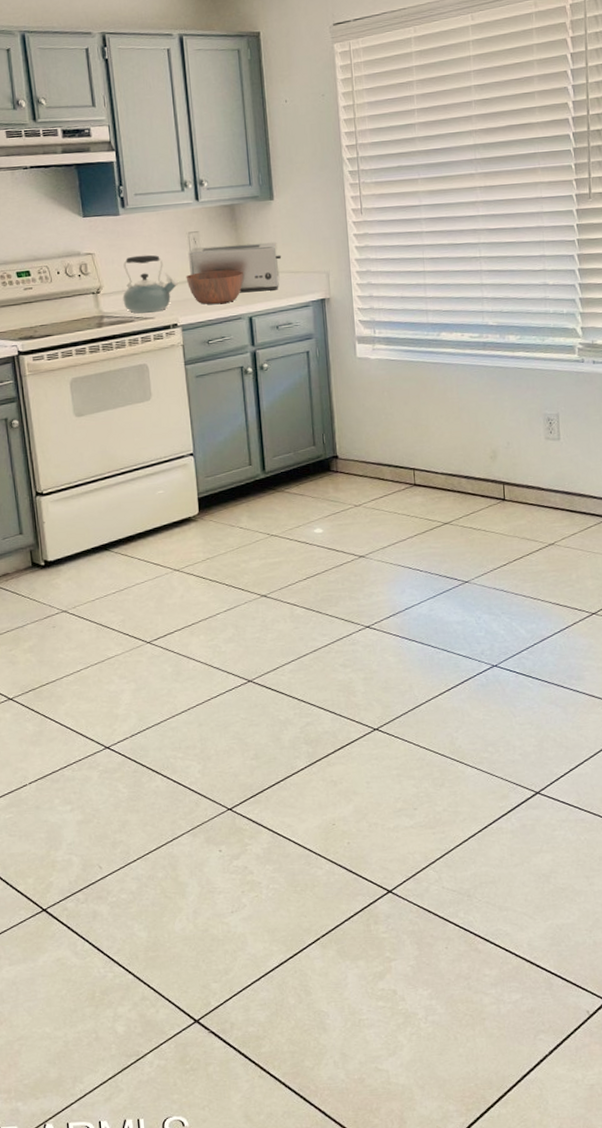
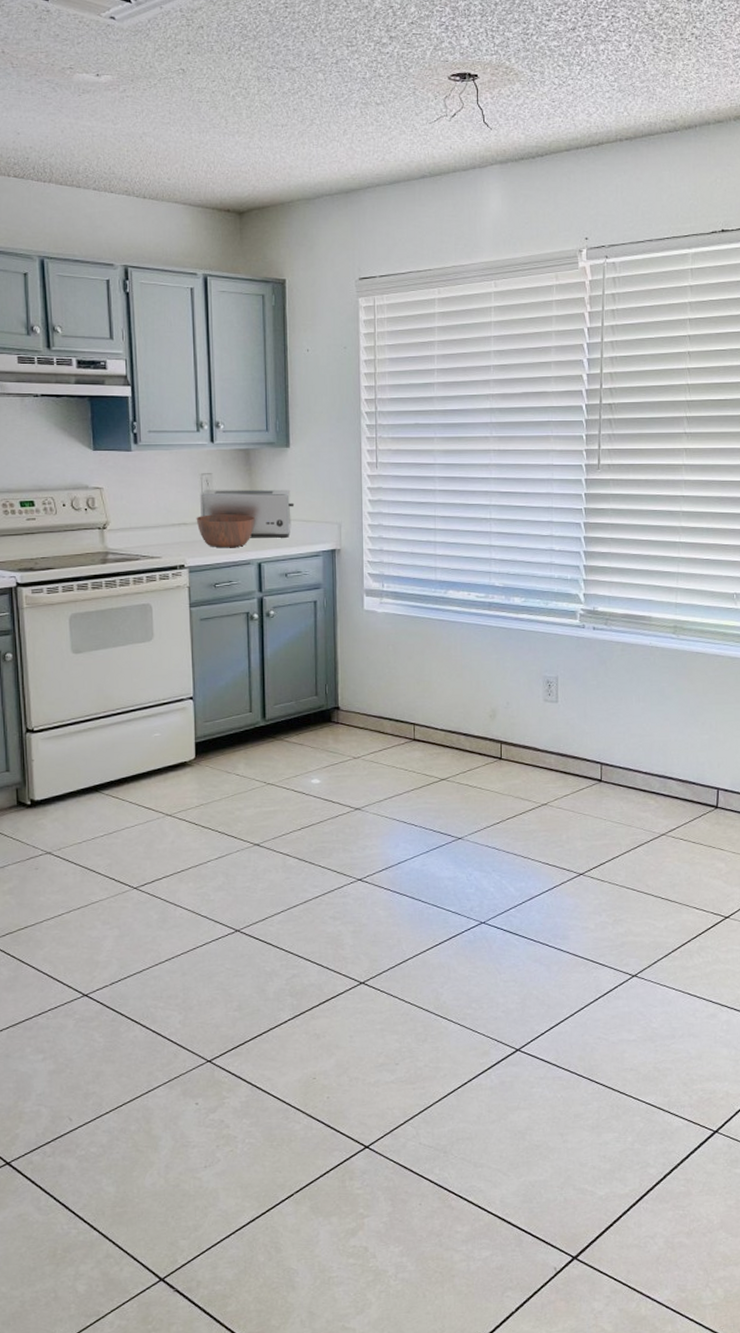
kettle: present [122,255,178,314] -> none [130,493,187,552]

